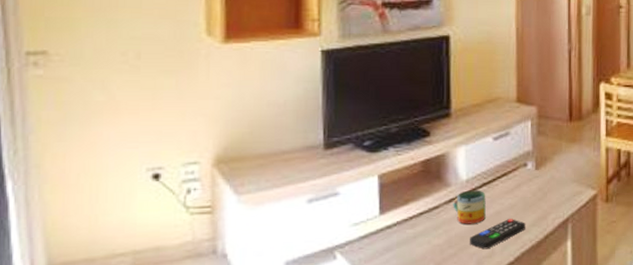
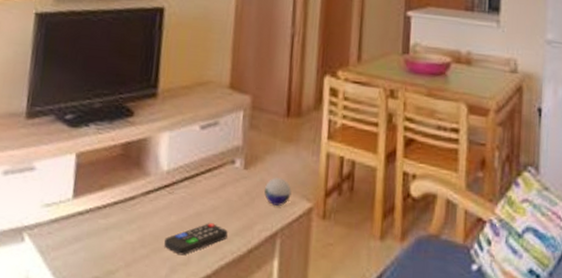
mug: present [453,190,486,224] -> none [150,183,187,223]
decorative orb: none [555,172,578,197] -> present [264,177,292,206]

